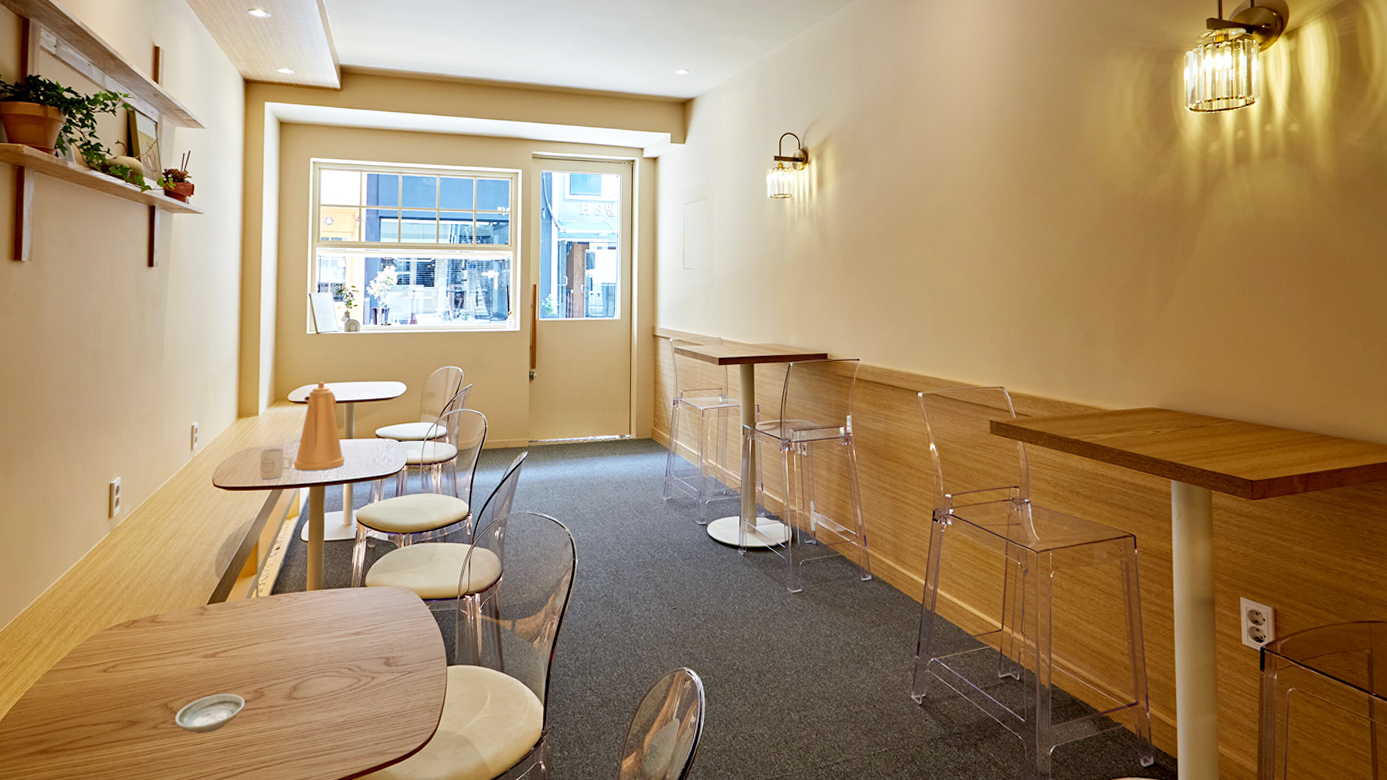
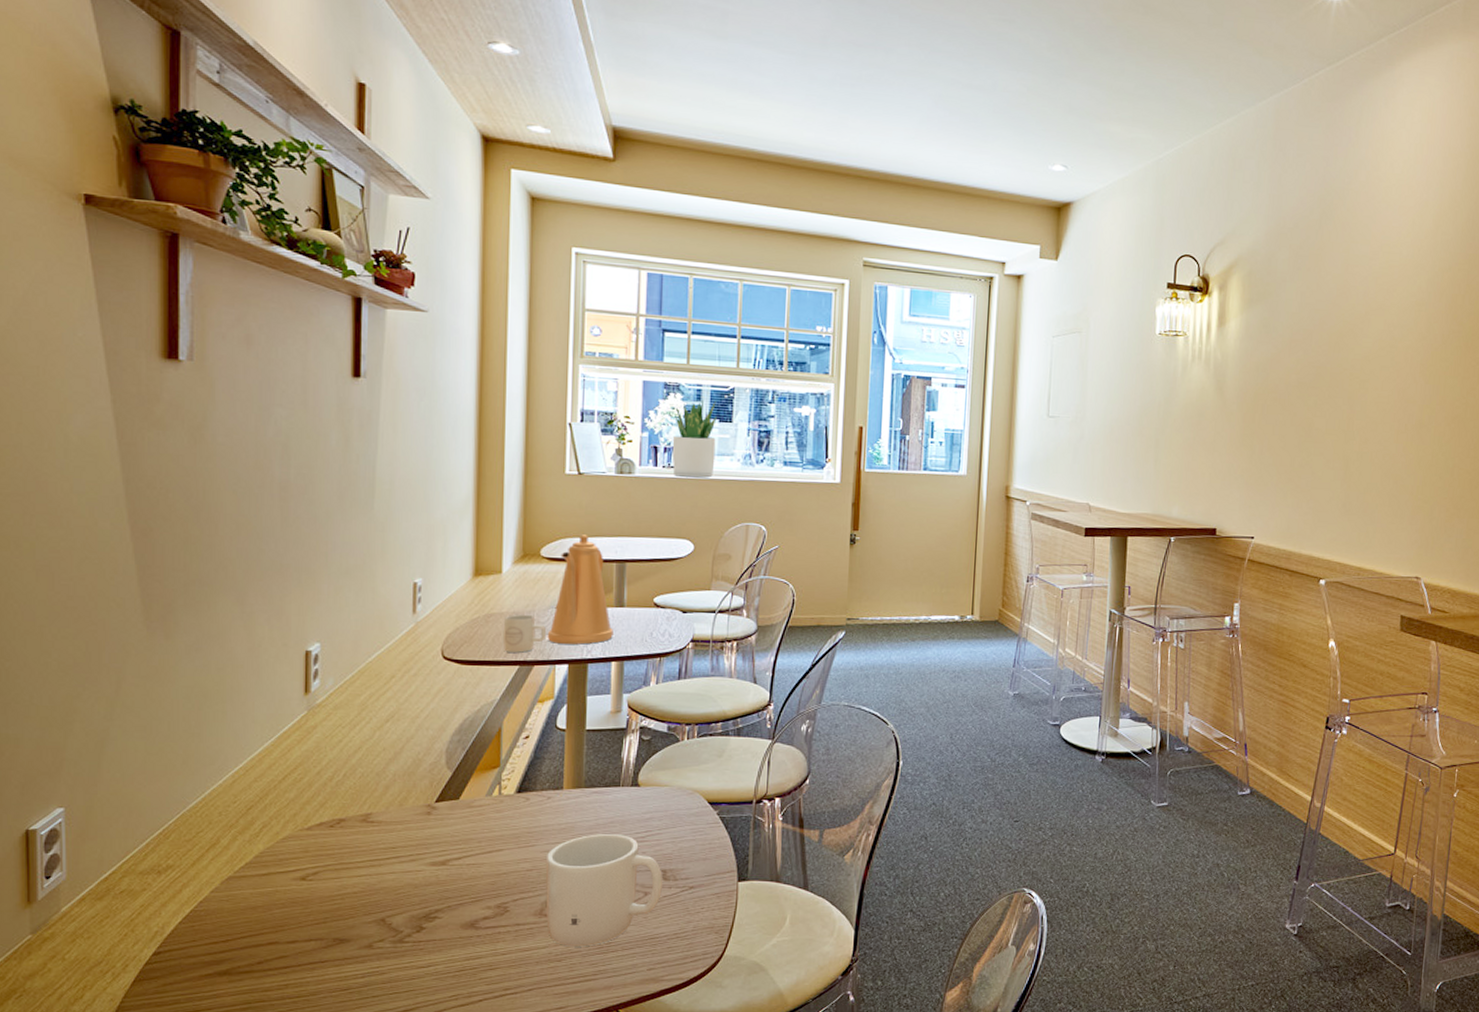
saucer: present [174,693,245,734] -> none [394,908,485,955]
mug: none [293,627,387,725] -> present [545,833,664,947]
planter: none [388,269,422,332] -> present [672,399,717,478]

